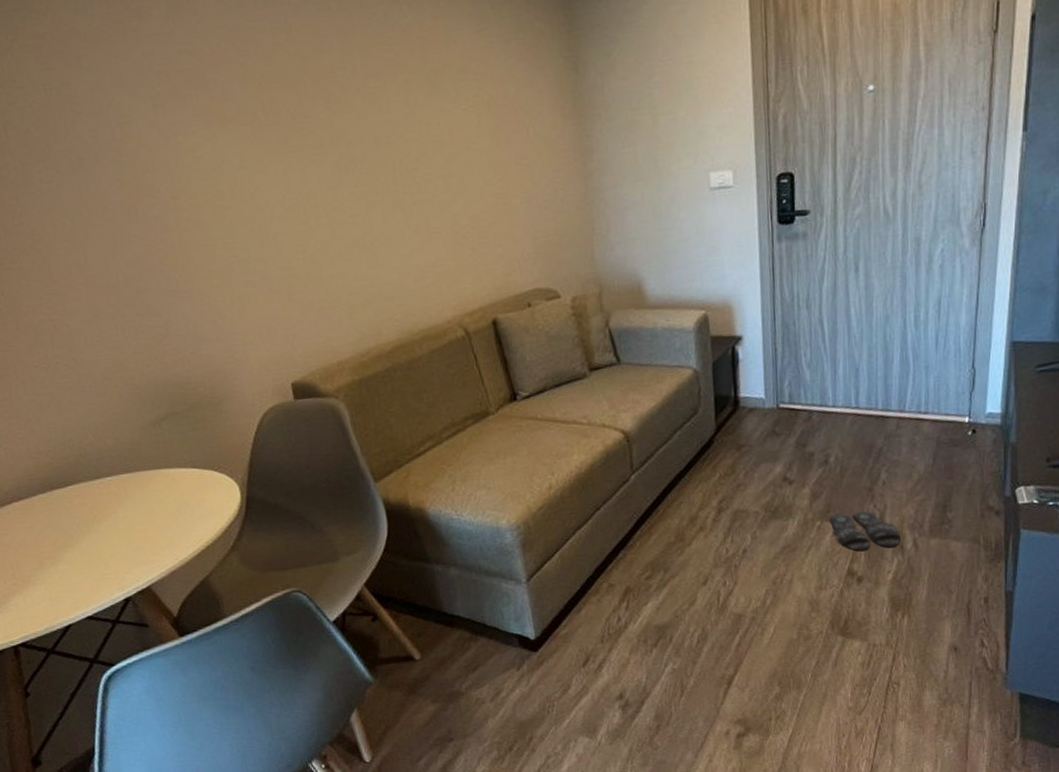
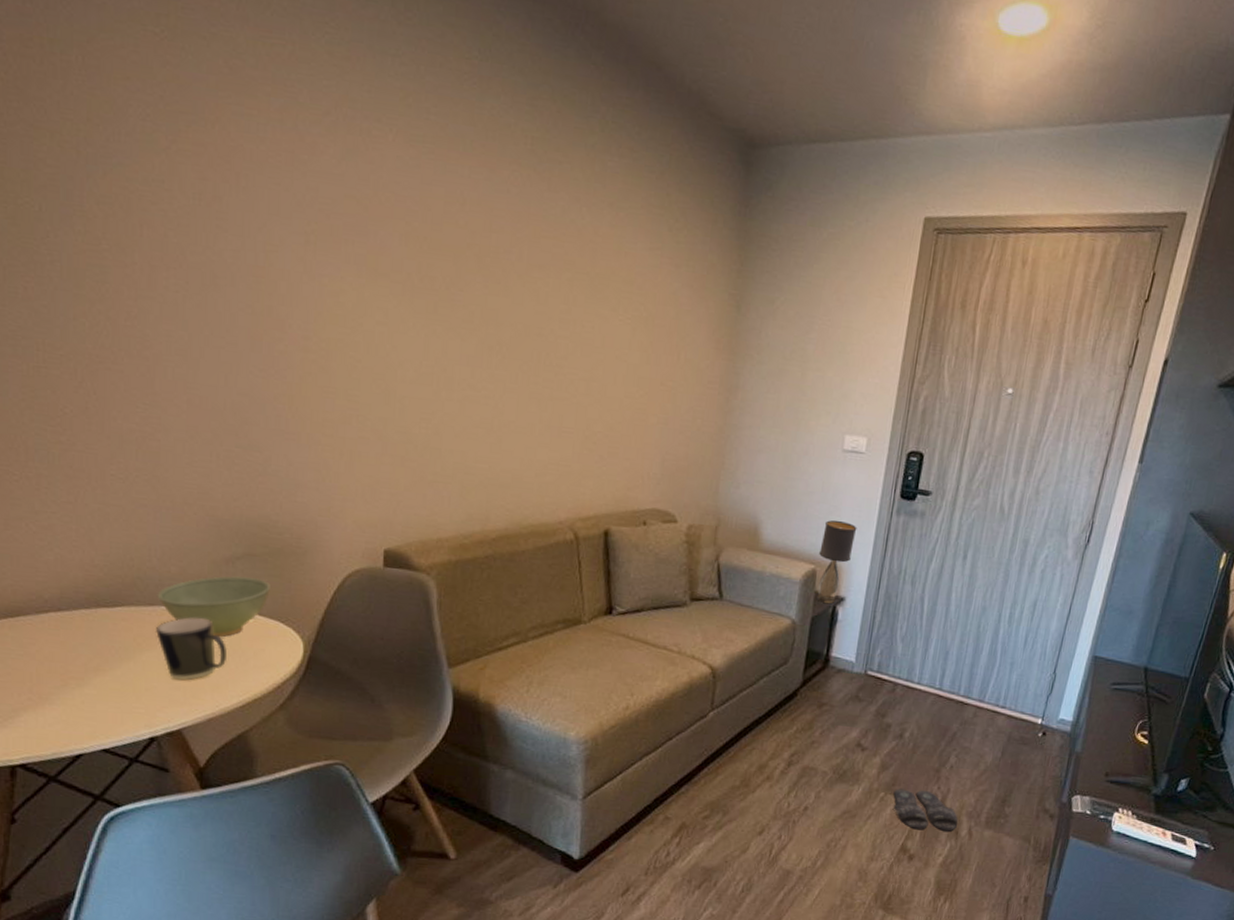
bowl: none [99,434,198,496] -> present [157,576,270,638]
mug: none [106,480,175,542] -> present [156,617,227,680]
table lamp: none [707,260,741,347] -> present [817,520,857,604]

